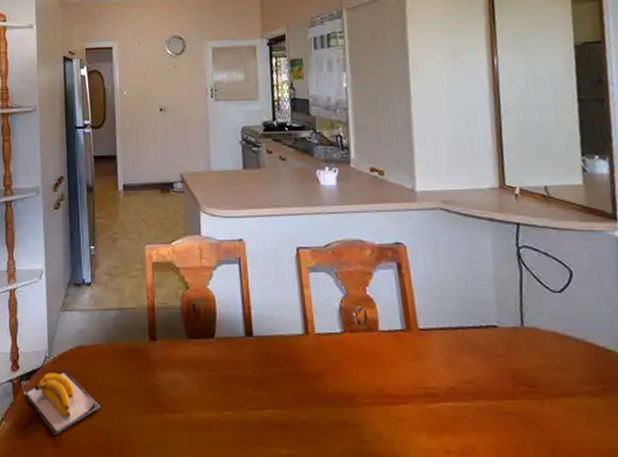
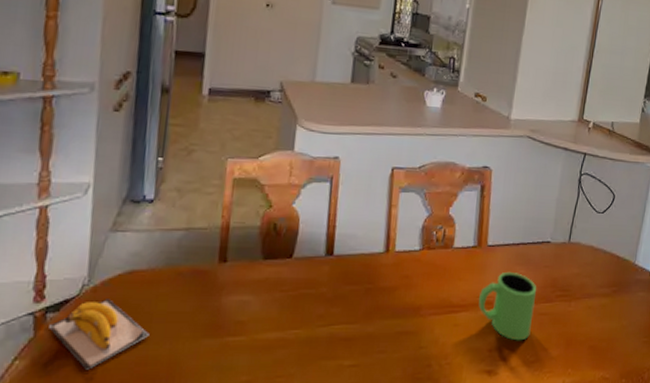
mug: none [420,359,497,445] -> present [478,271,537,341]

